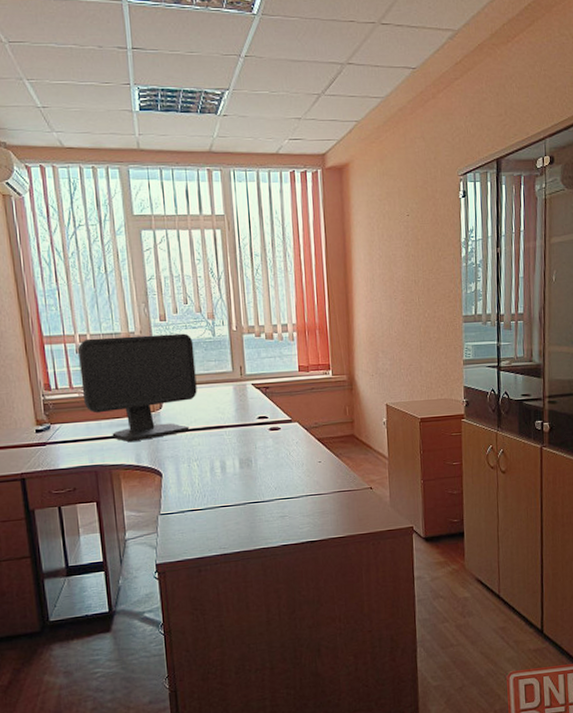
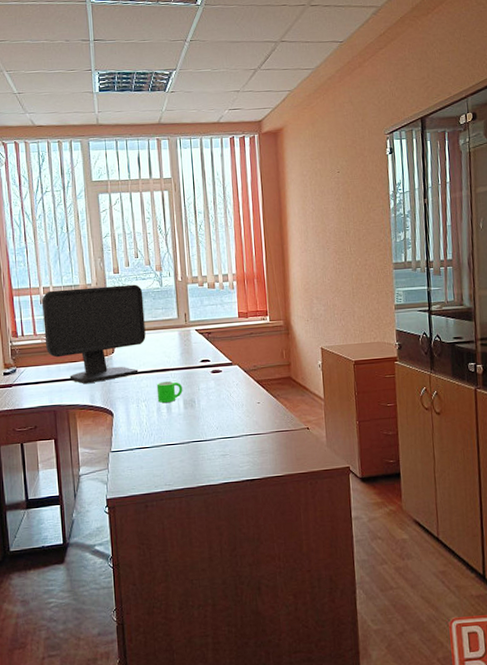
mug: none [209,439,239,462] -> present [156,381,183,403]

